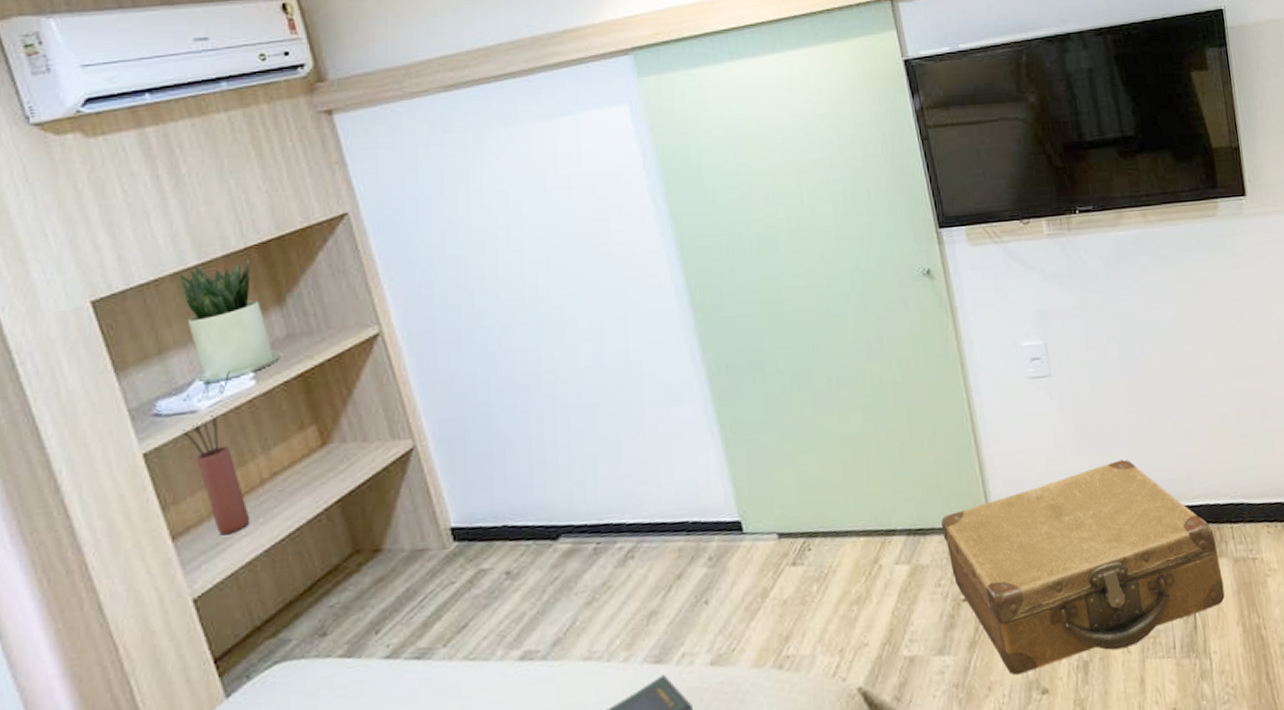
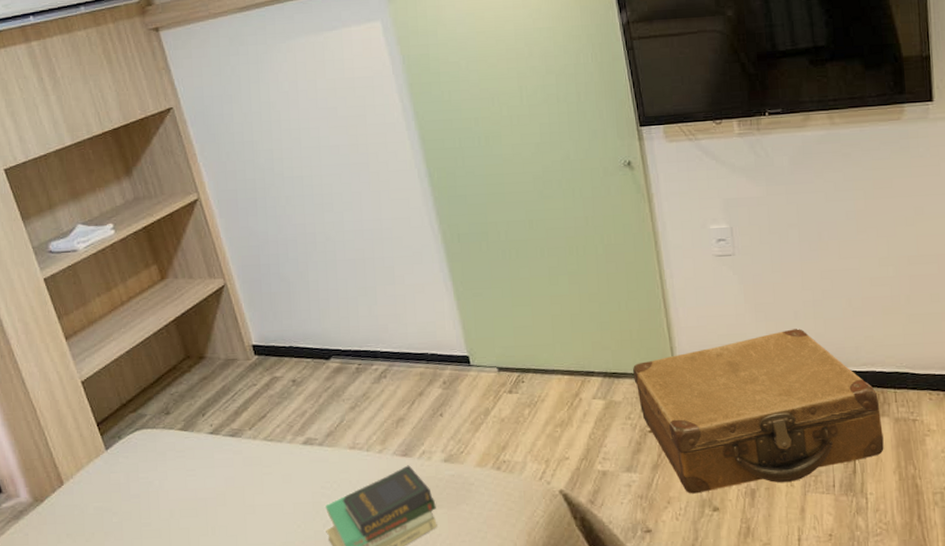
vase: present [152,370,251,536] -> none [48,222,116,339]
planter: present [180,259,281,383] -> none [61,141,131,231]

